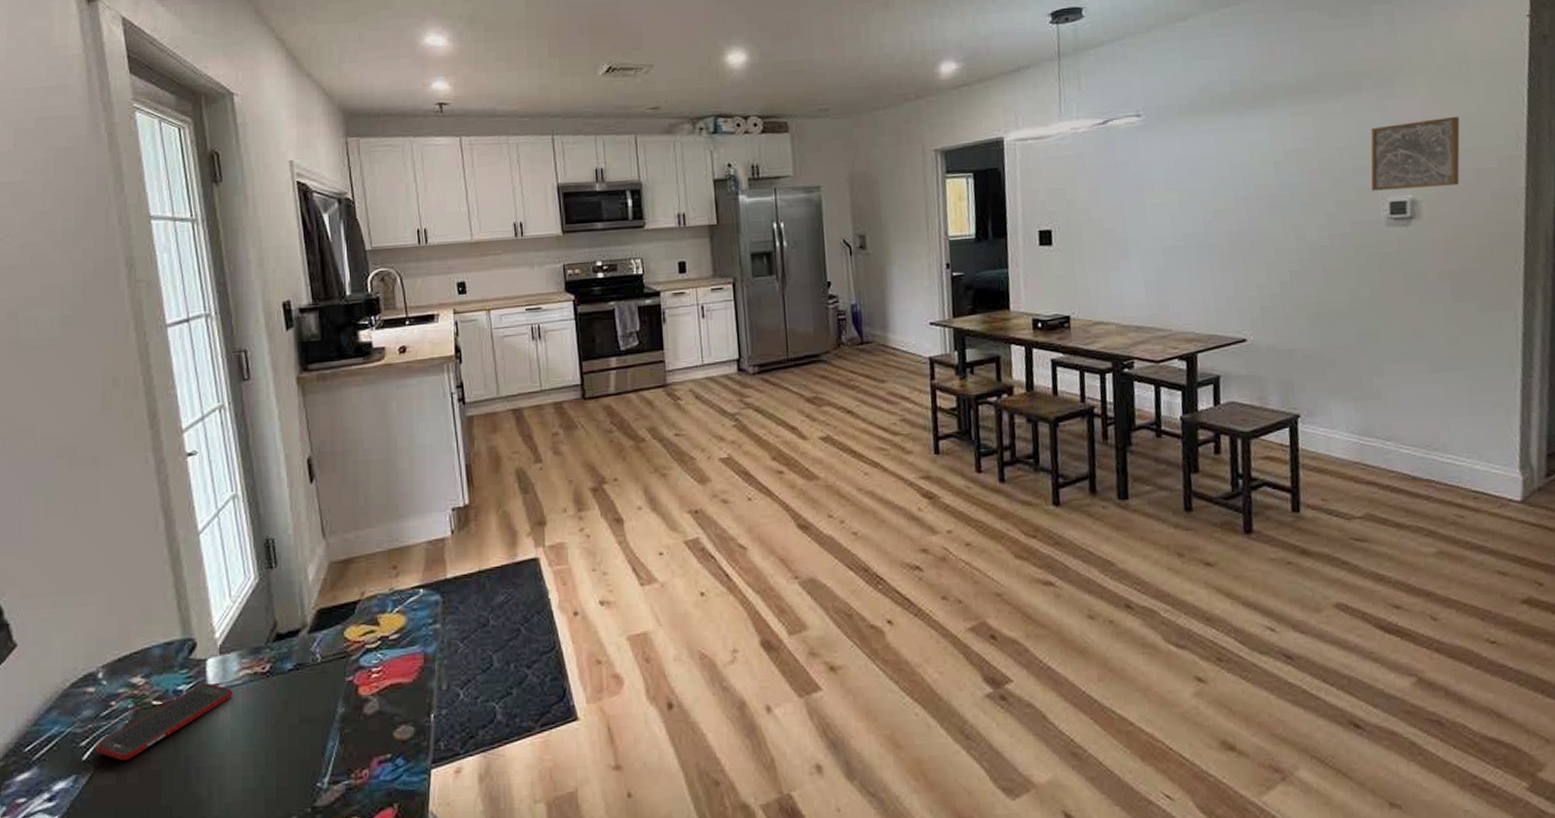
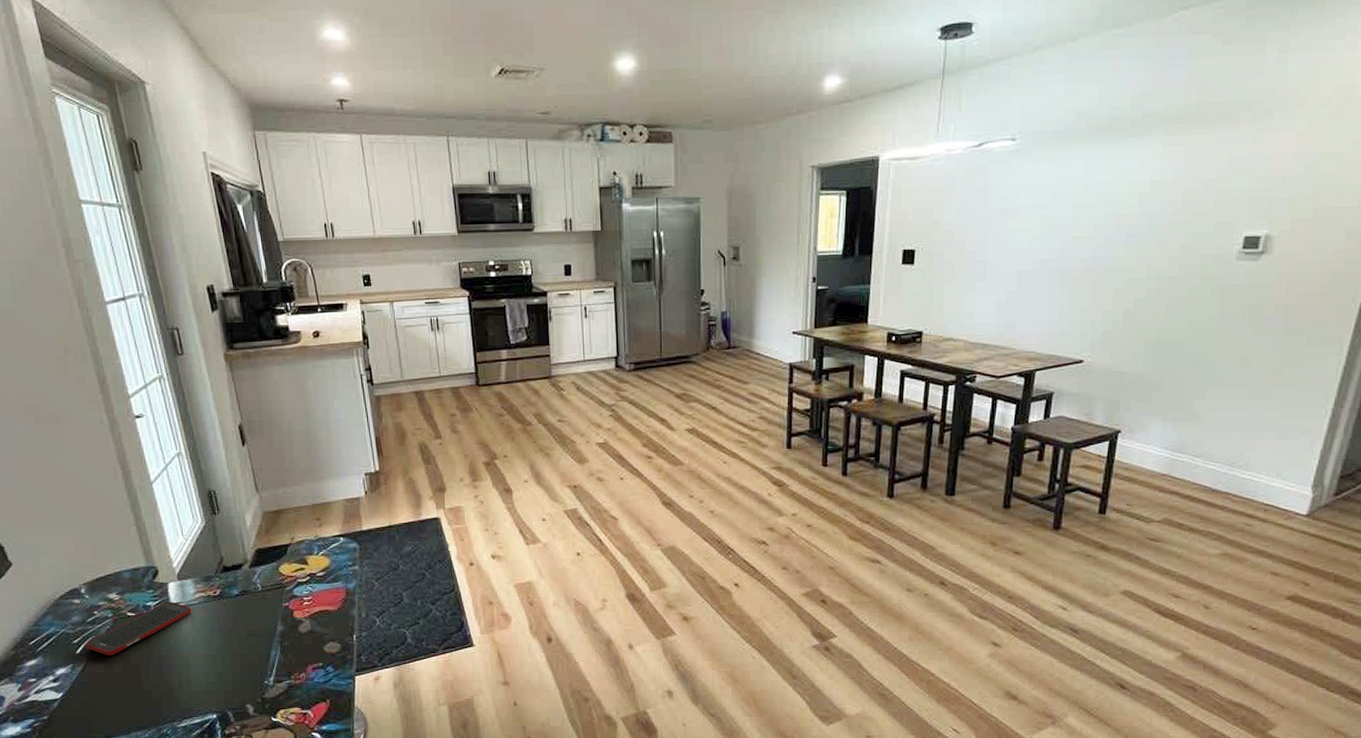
wall art: present [1370,116,1460,191] -> none [1229,152,1332,225]

